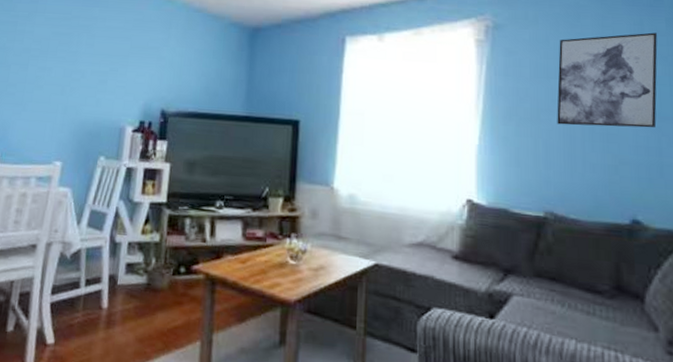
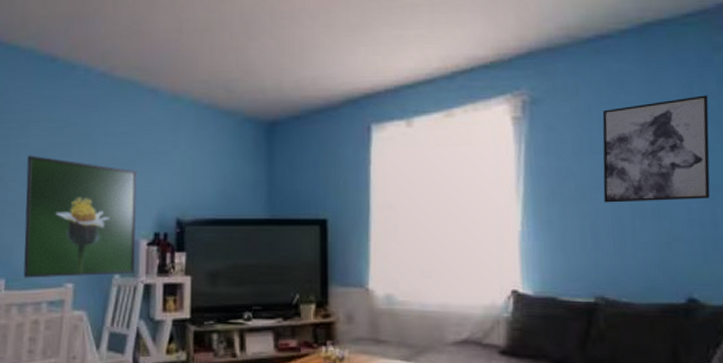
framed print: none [16,41,129,157] -> present [23,155,137,278]

